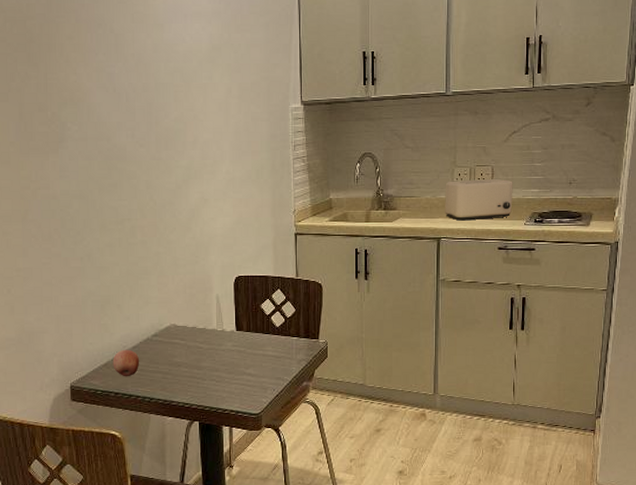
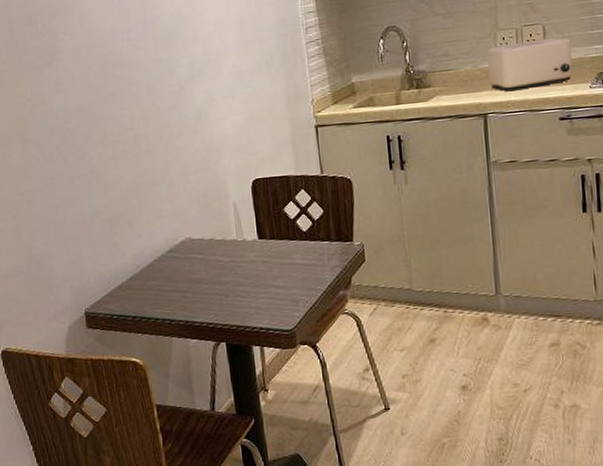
fruit: present [113,349,140,377] -> none [127,268,157,299]

